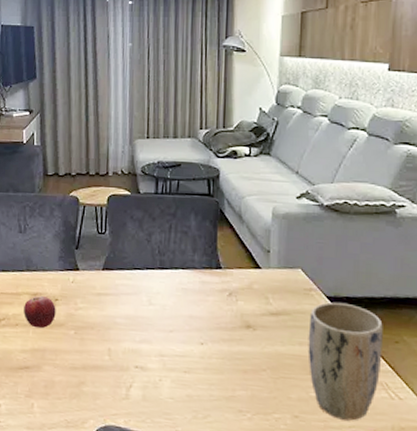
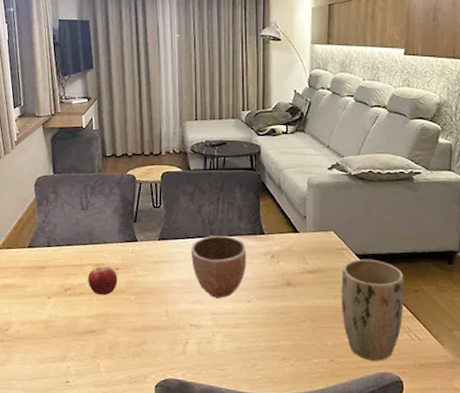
decorative bowl: none [137,267,201,339] -> present [190,235,247,298]

